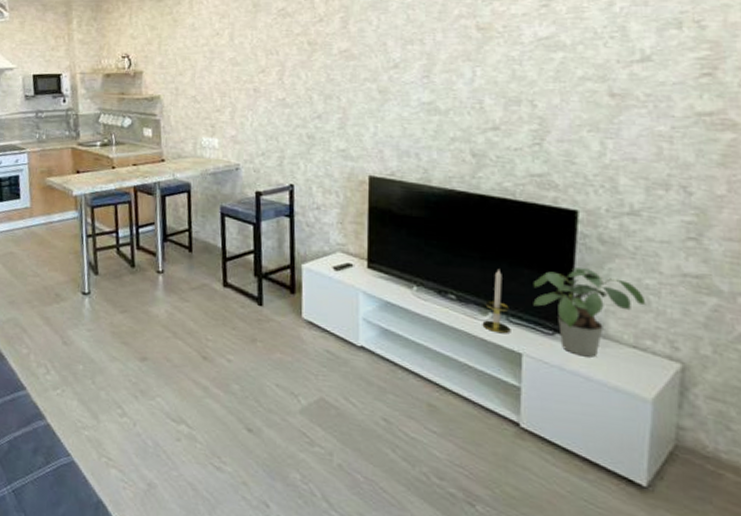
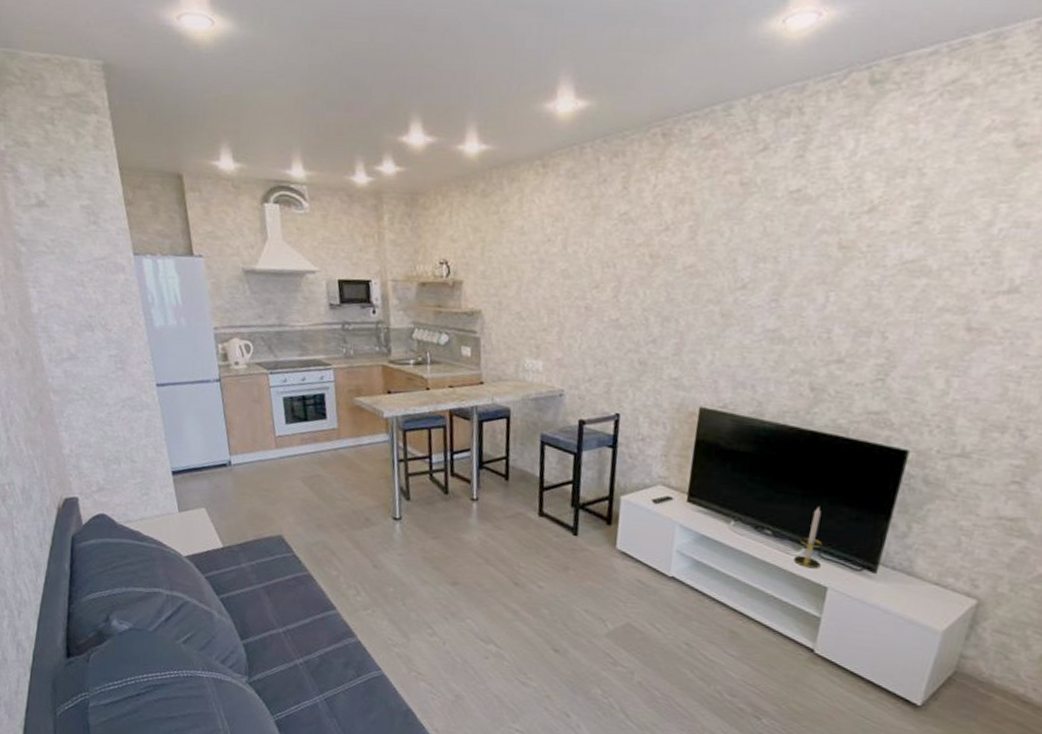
potted plant: present [533,267,646,357] -> none [846,507,957,592]

